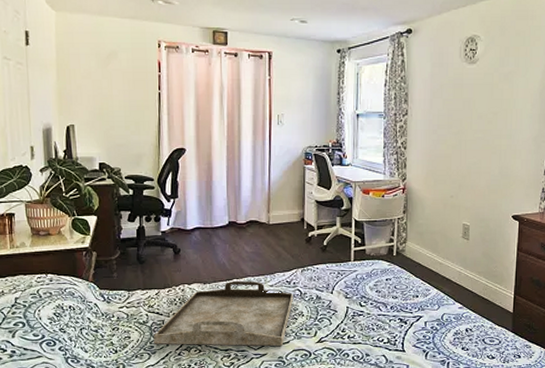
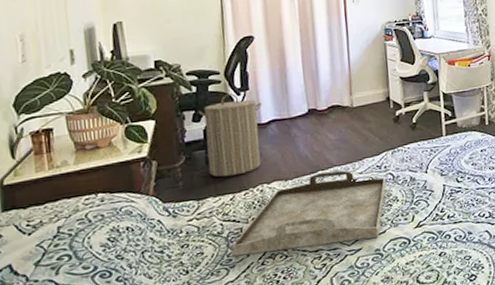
laundry hamper: none [133,200,189,274] -> present [198,93,263,177]

